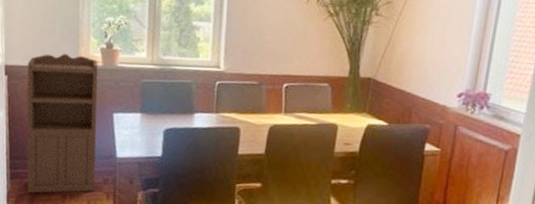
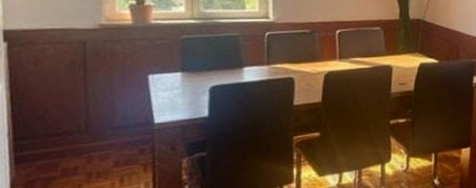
storage cabinet: present [26,53,98,194] -> none [34,12,129,178]

